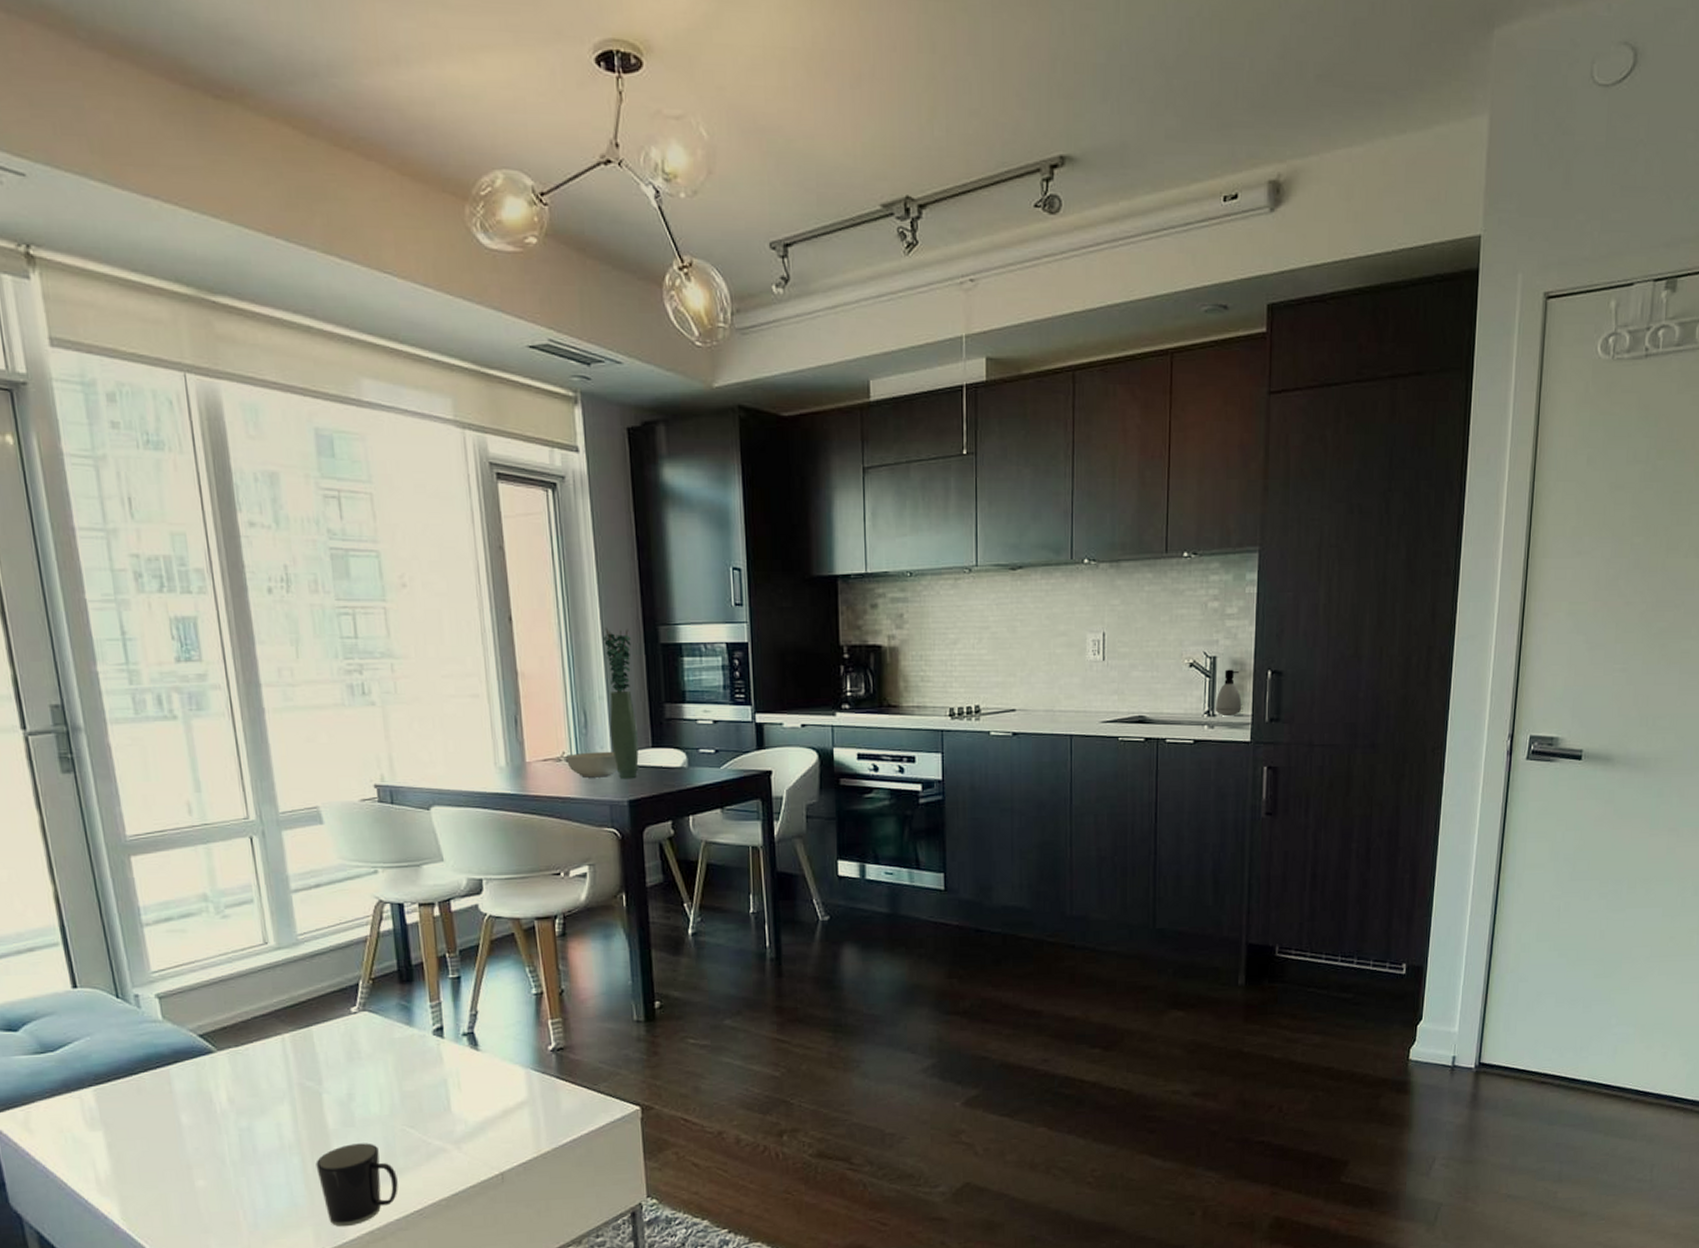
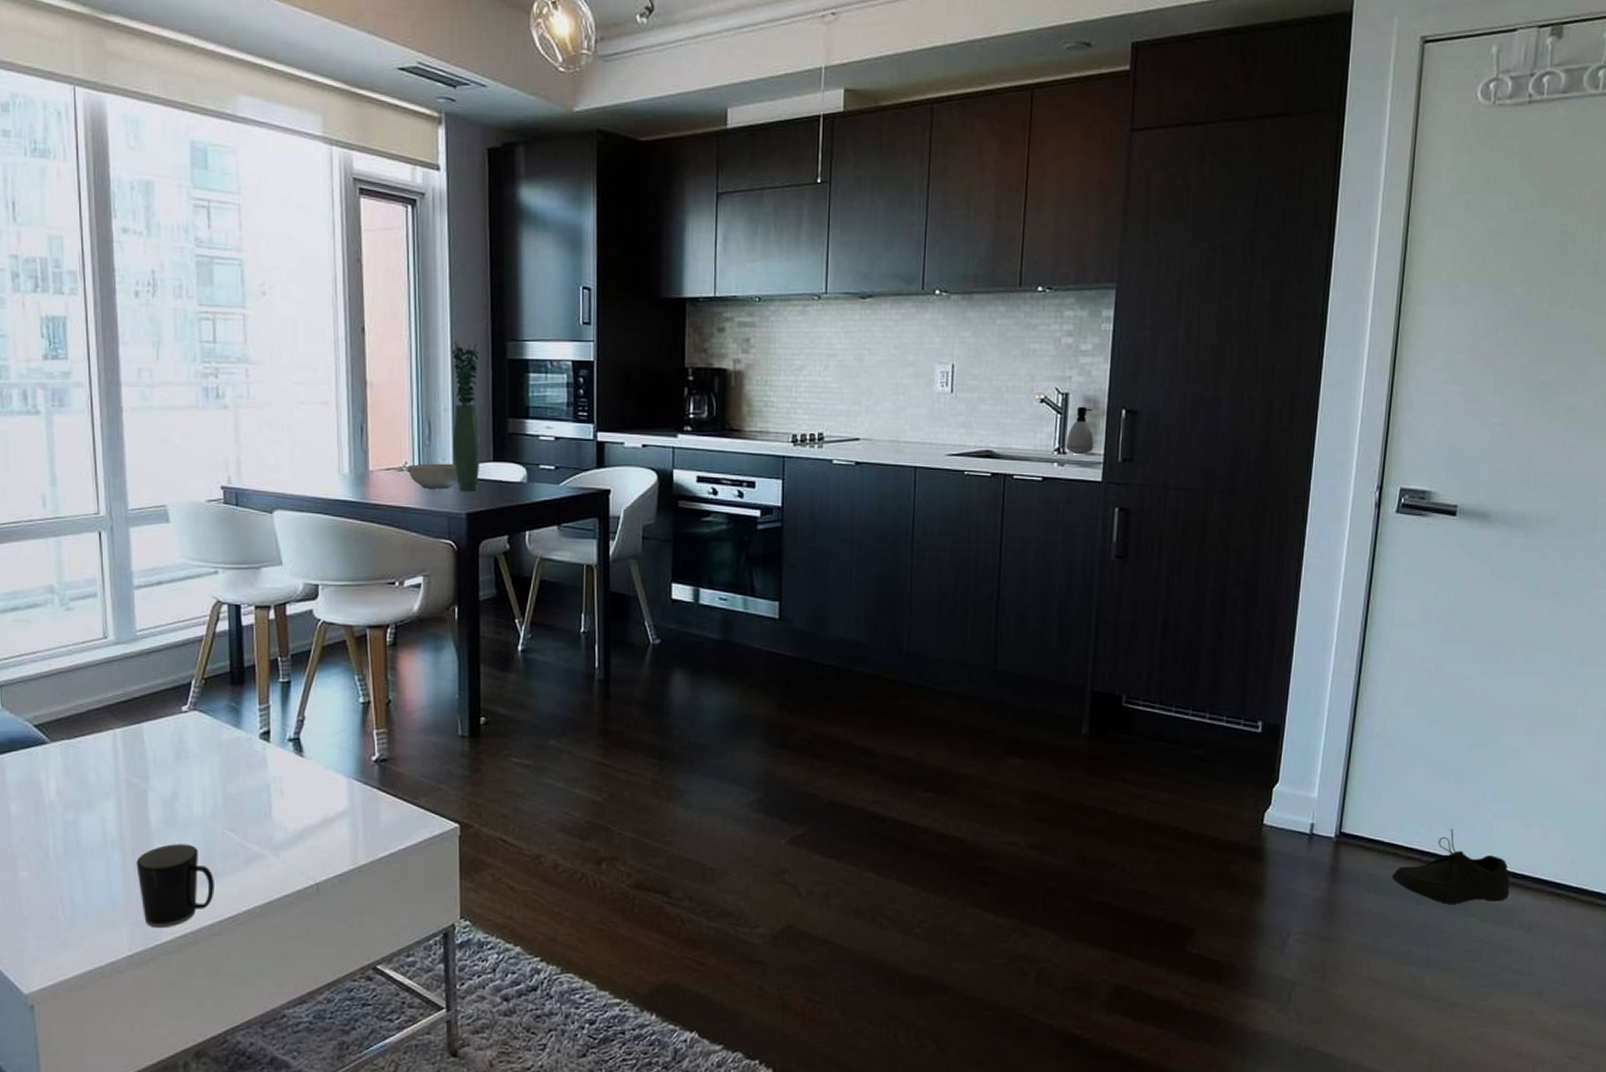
shoe: none [1526,1053,1633,1123] -> present [1391,828,1510,904]

